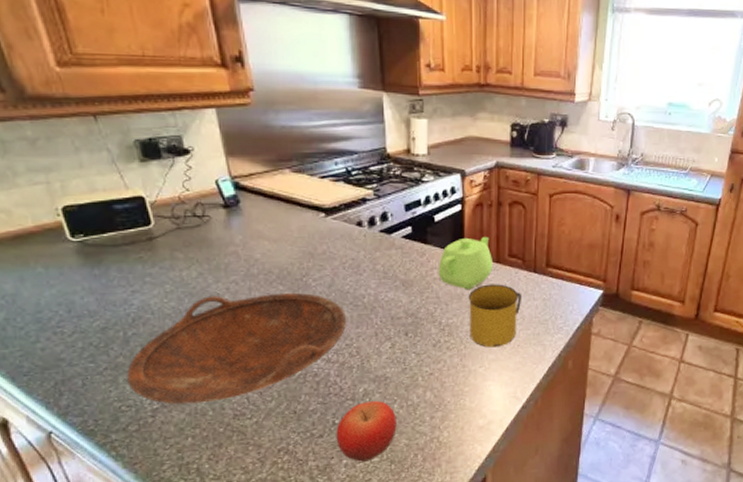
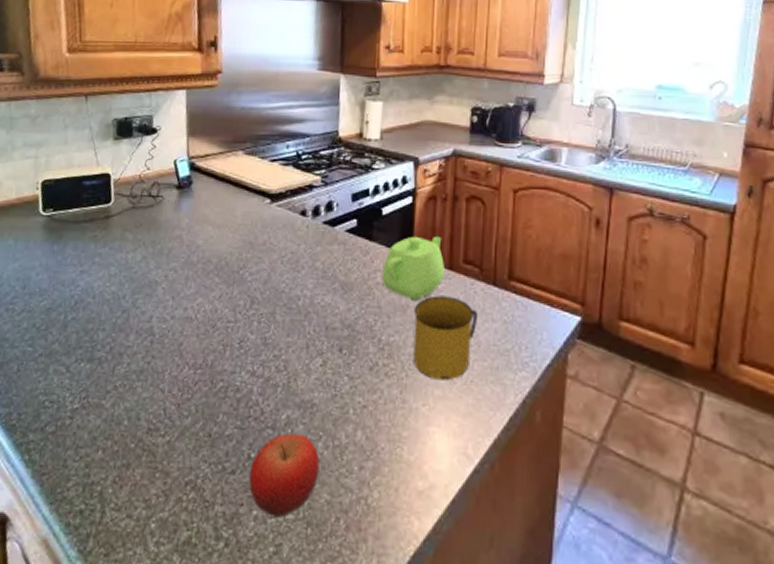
bowl: present [127,292,347,405] -> none [56,283,278,409]

